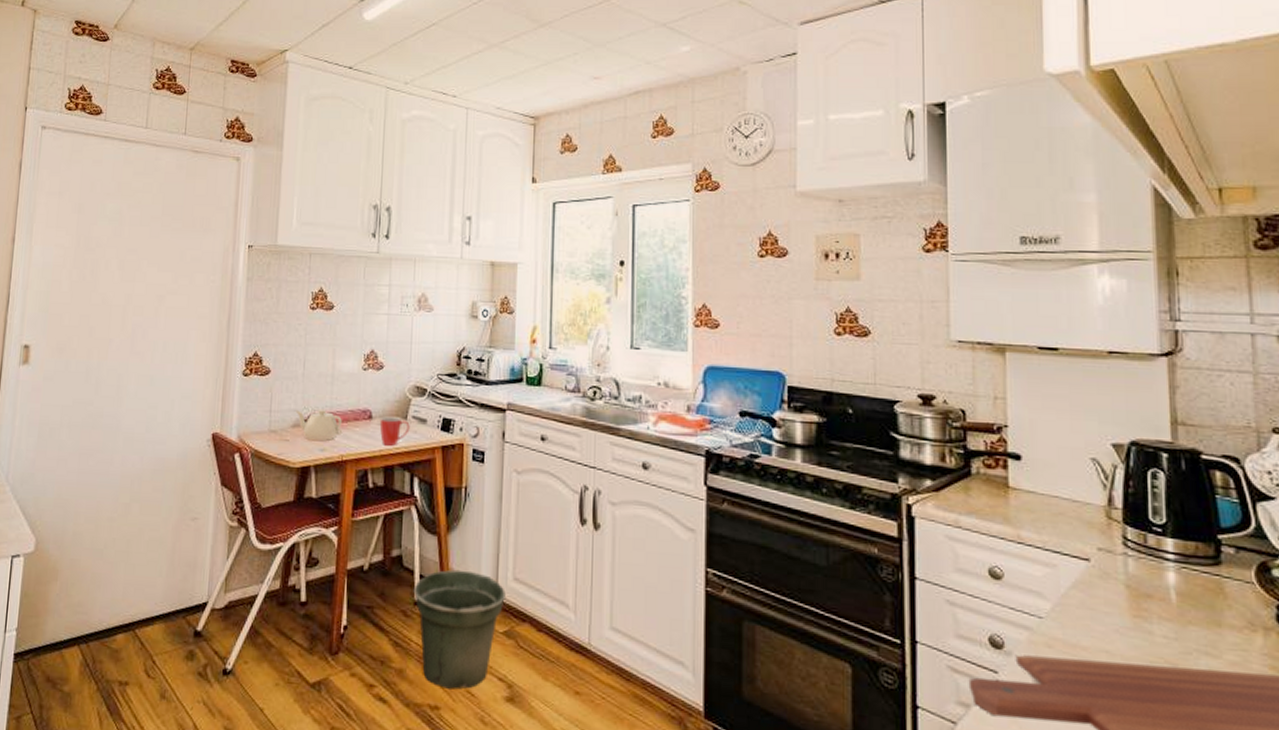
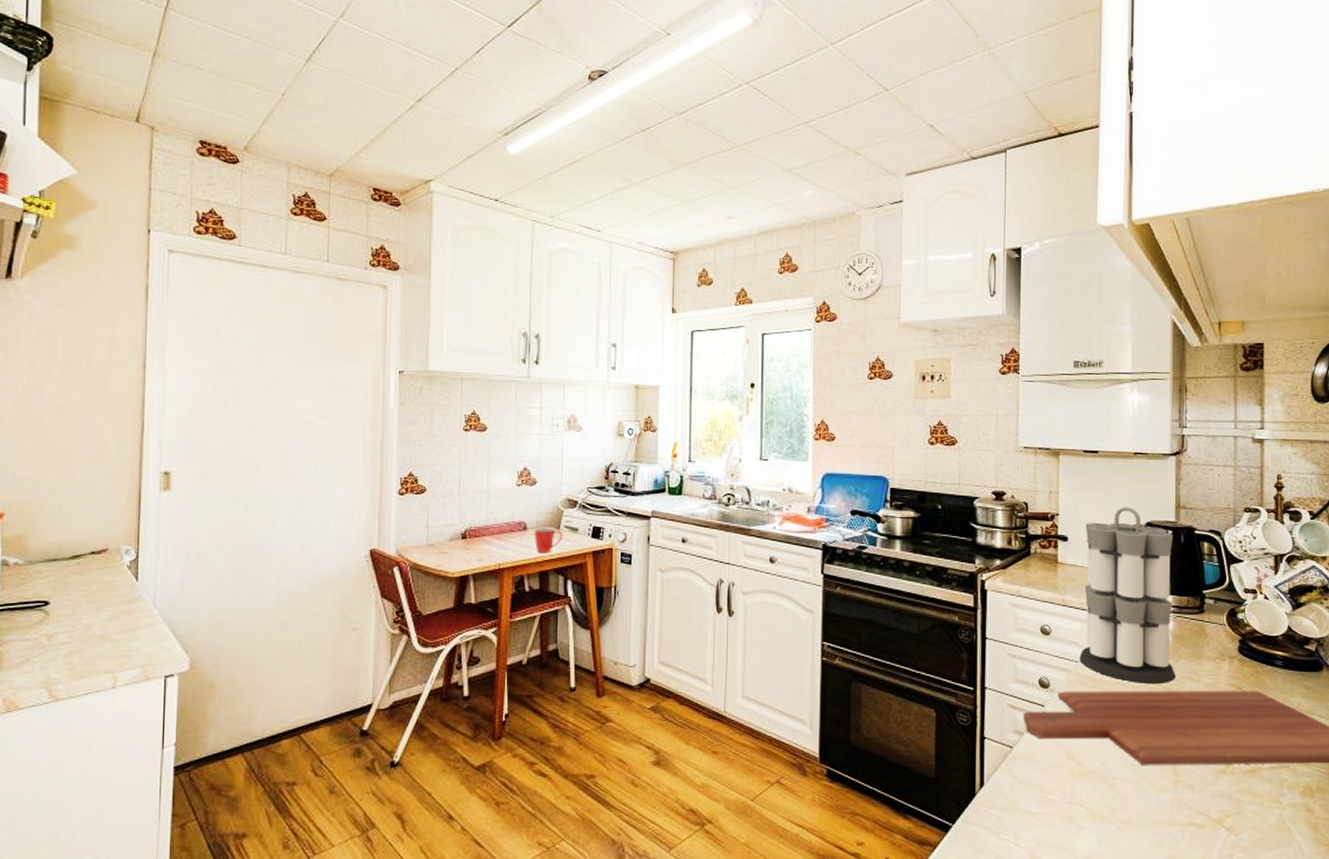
teapot: present [295,409,343,442] -> none [452,522,499,552]
flower pot: present [413,569,505,689] -> none [569,658,652,760]
spice rack: none [1044,420,1184,657] -> present [1079,507,1175,683]

